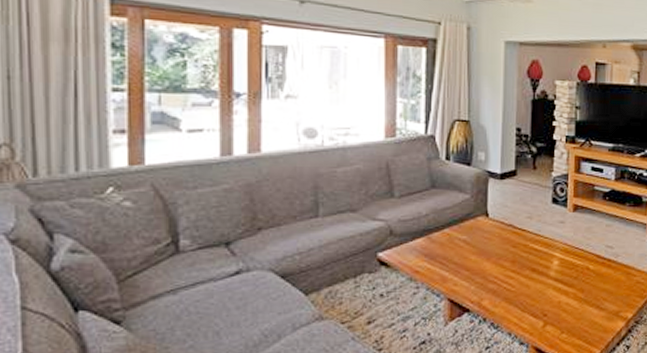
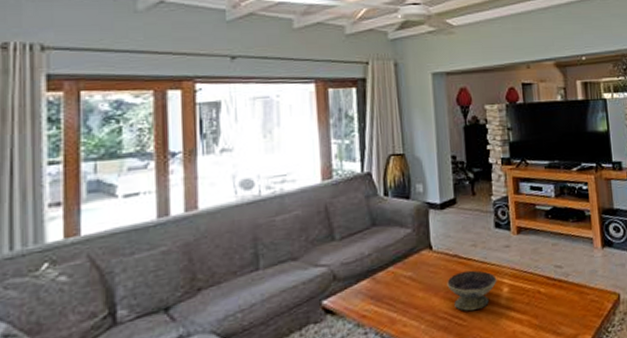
decorative bowl: none [500,240,548,278] -> present [447,270,497,311]

